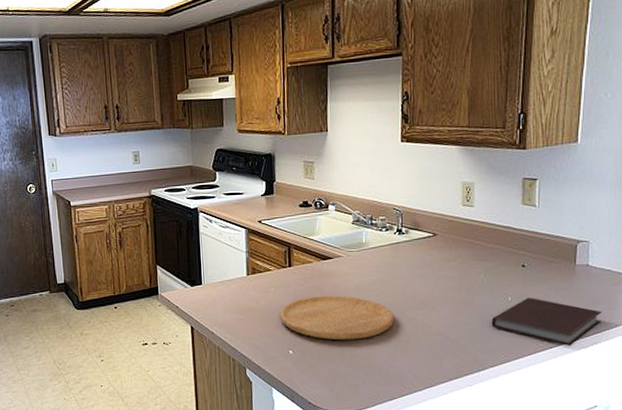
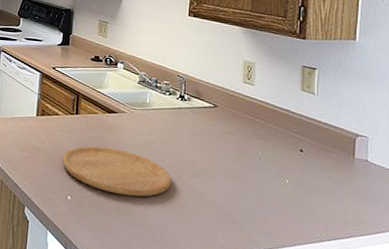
notebook: present [491,297,603,347] -> none [267,183,383,243]

